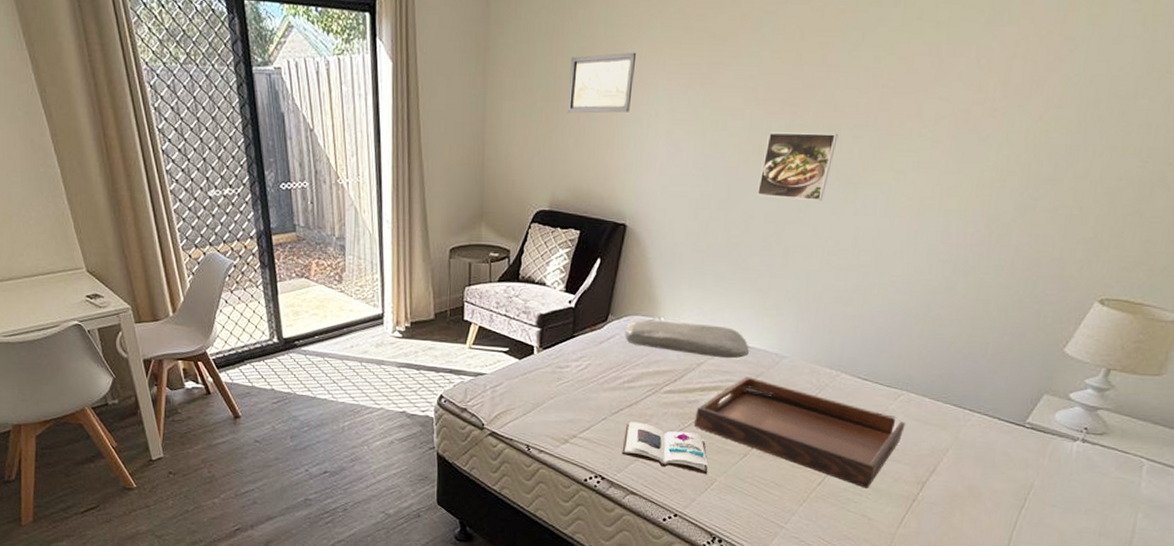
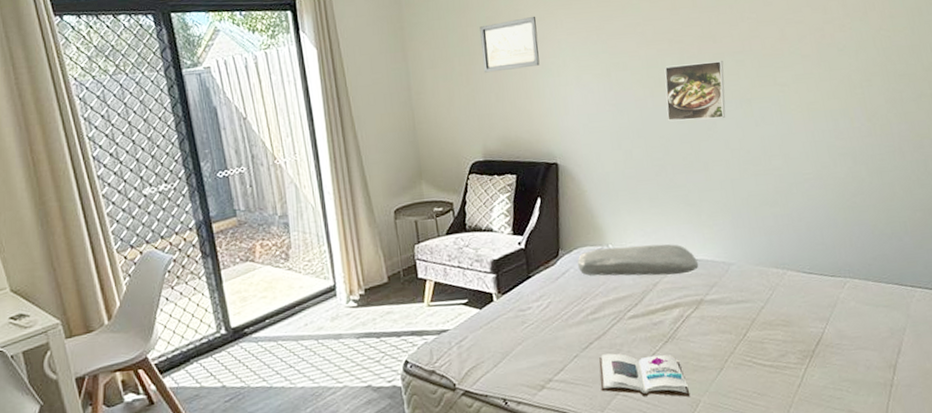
serving tray: present [694,377,906,488] -> none [663,288,860,382]

